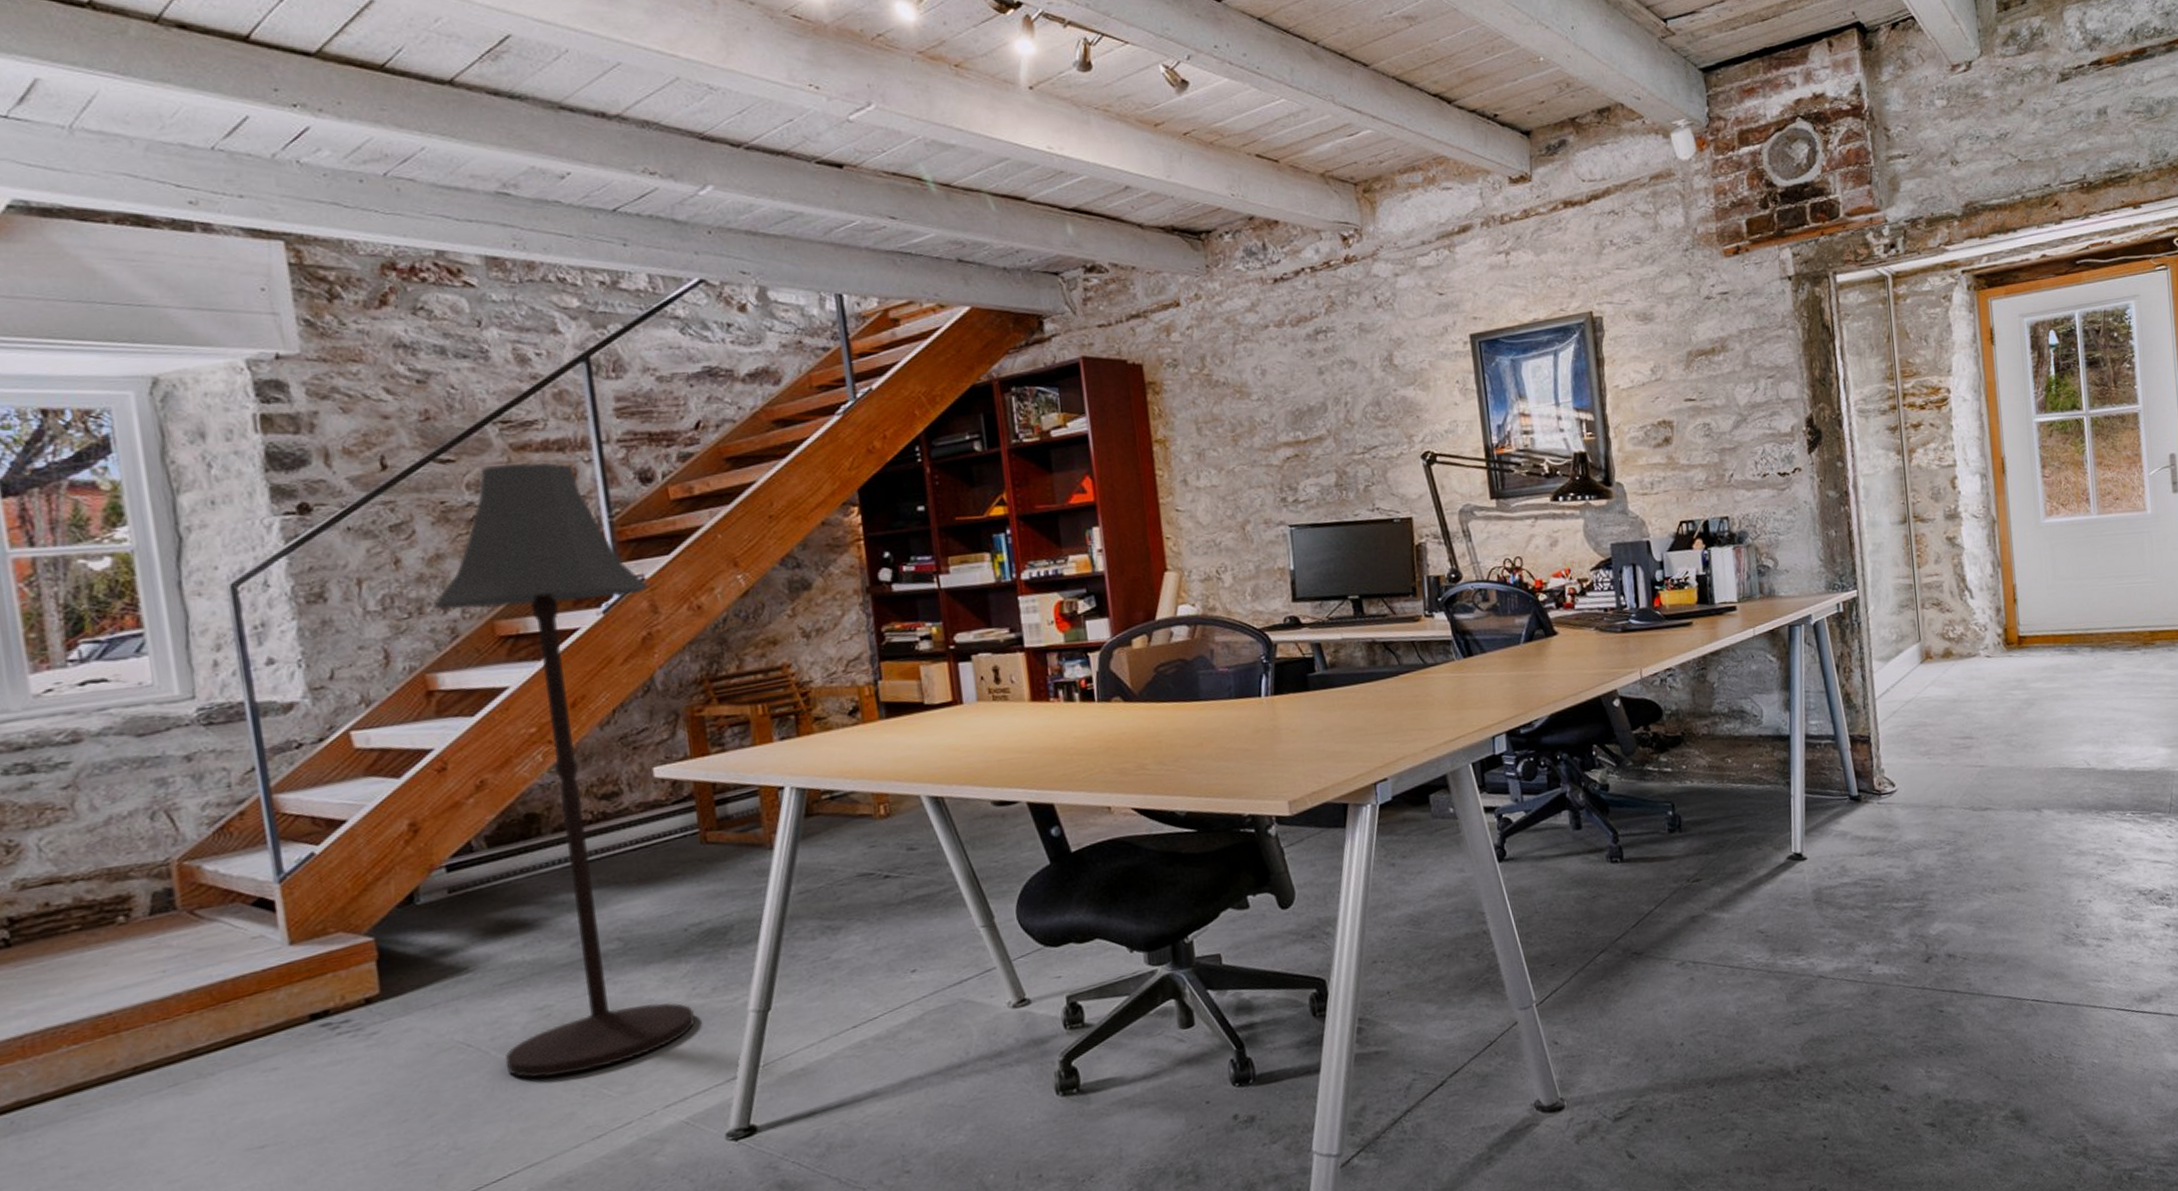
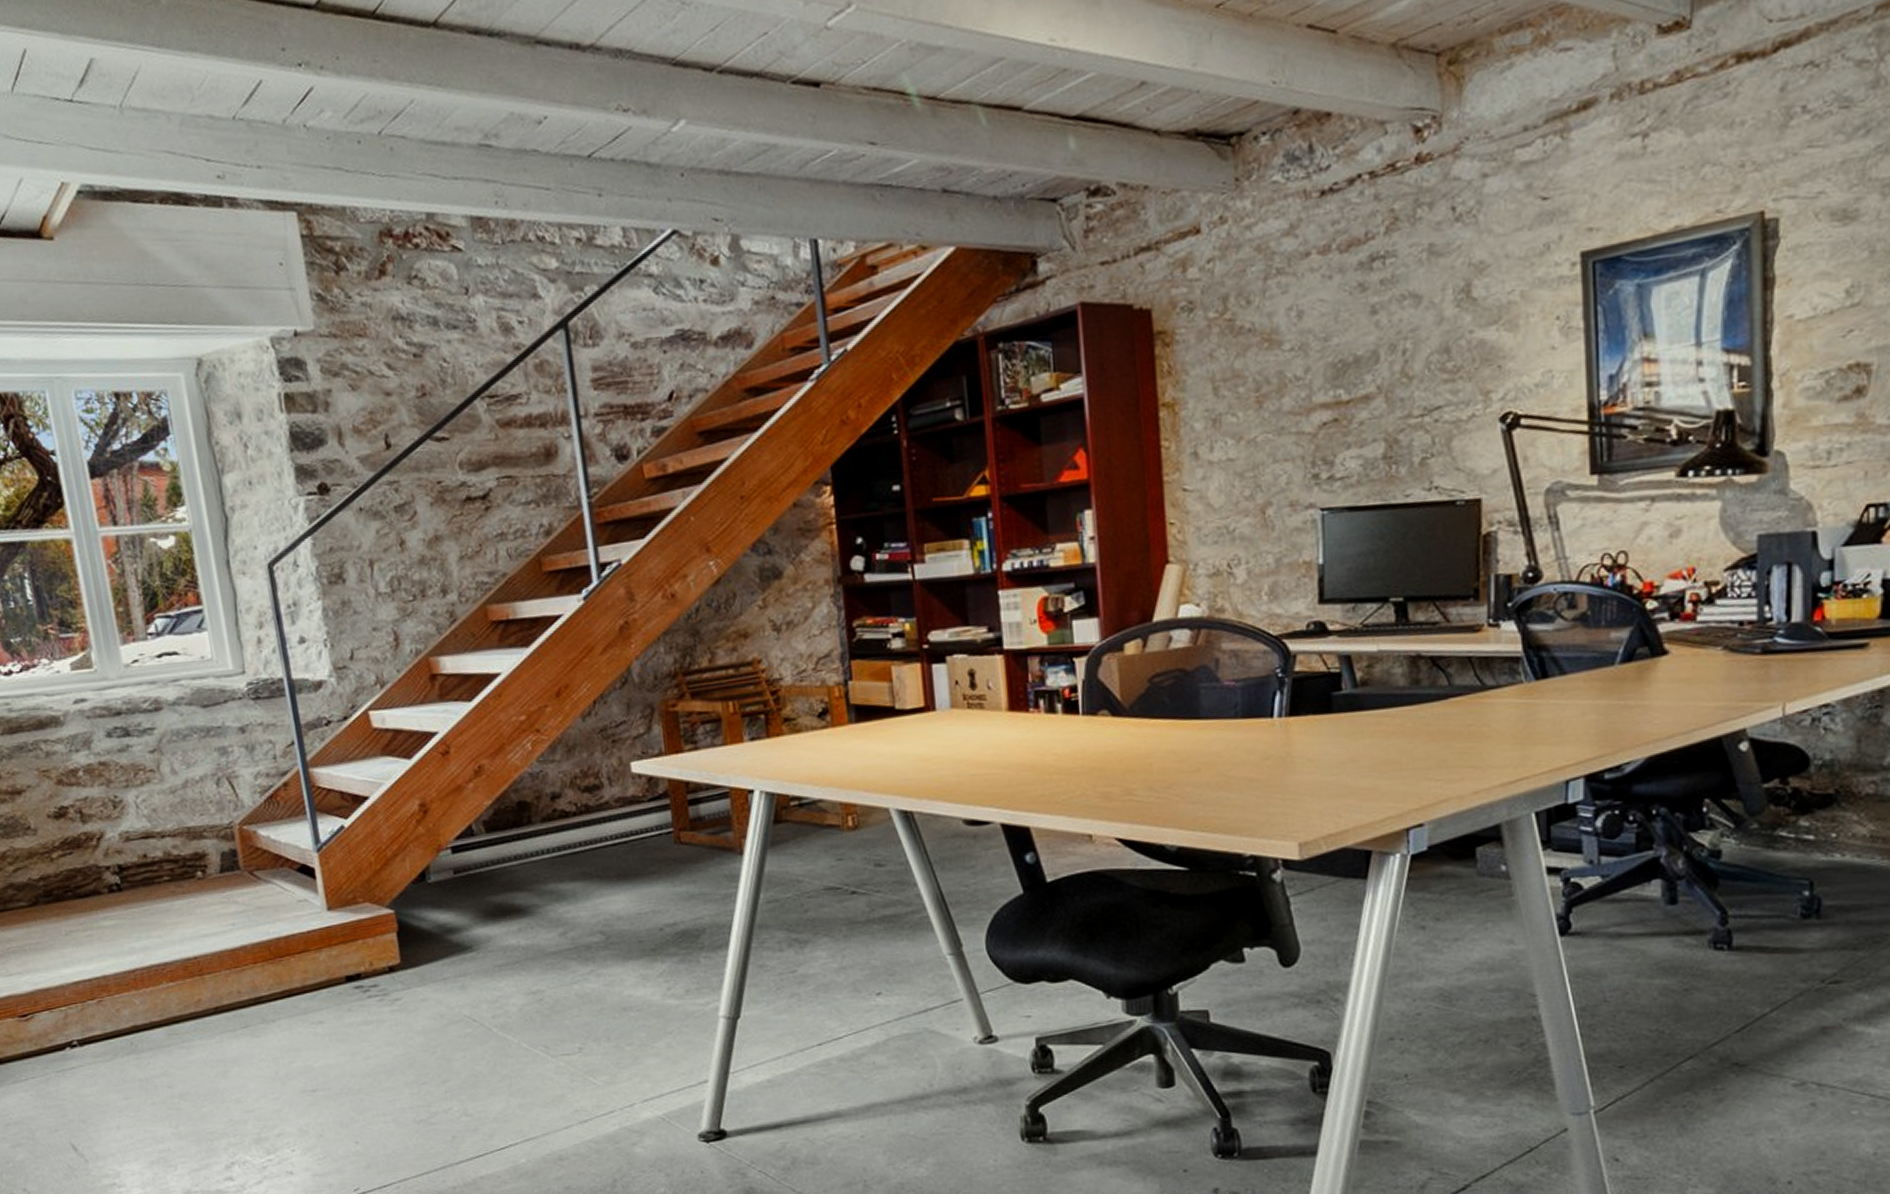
floor lamp: present [432,462,695,1078] -> none [433,439,670,1059]

